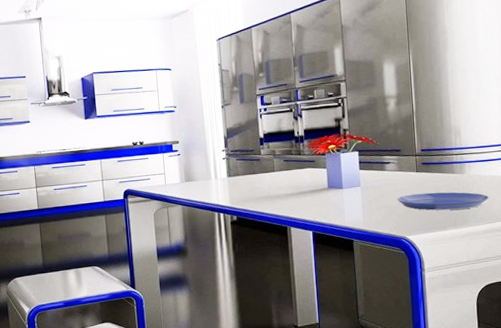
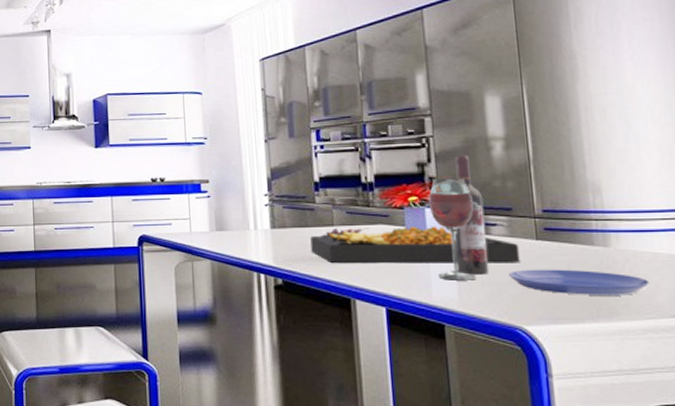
food platter: none [257,166,406,200] -> present [310,226,521,263]
wineglass: none [342,129,375,207] -> present [428,178,476,280]
wine bottle: none [360,111,385,201] -> present [454,156,490,273]

